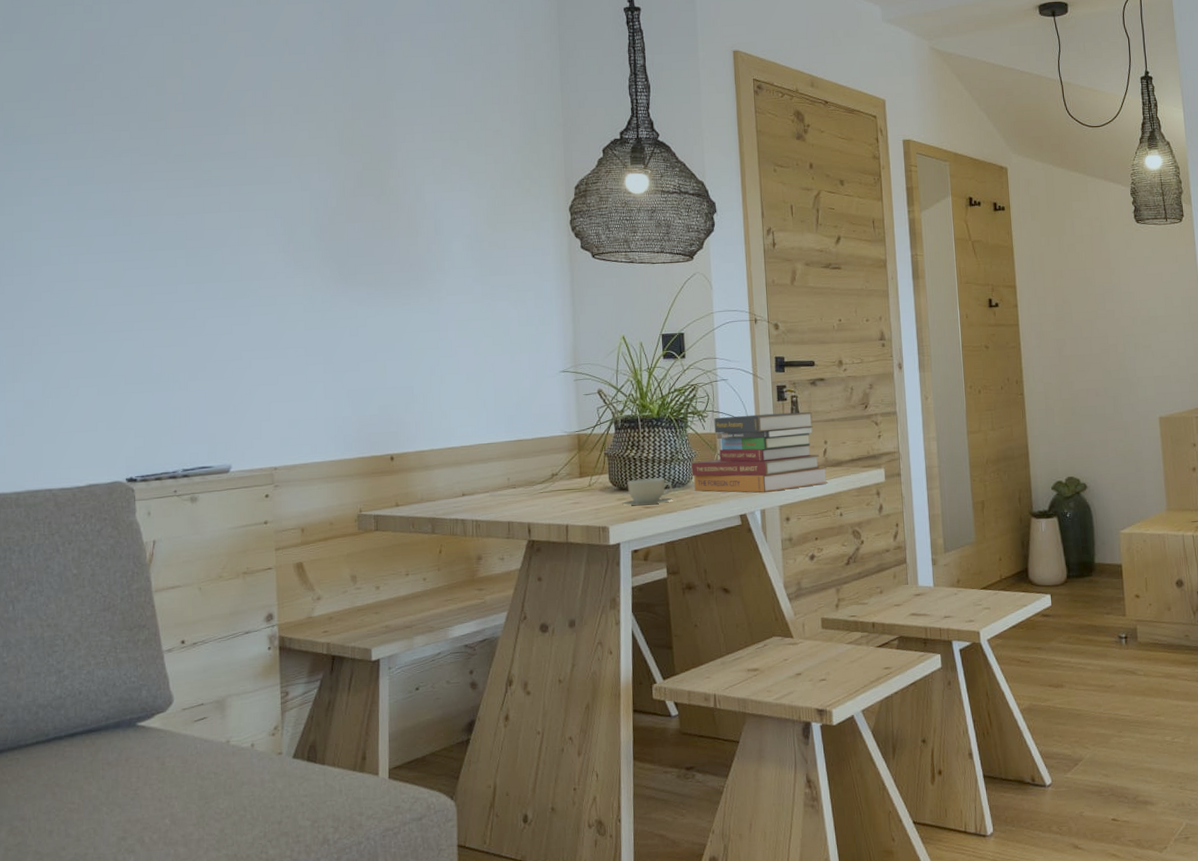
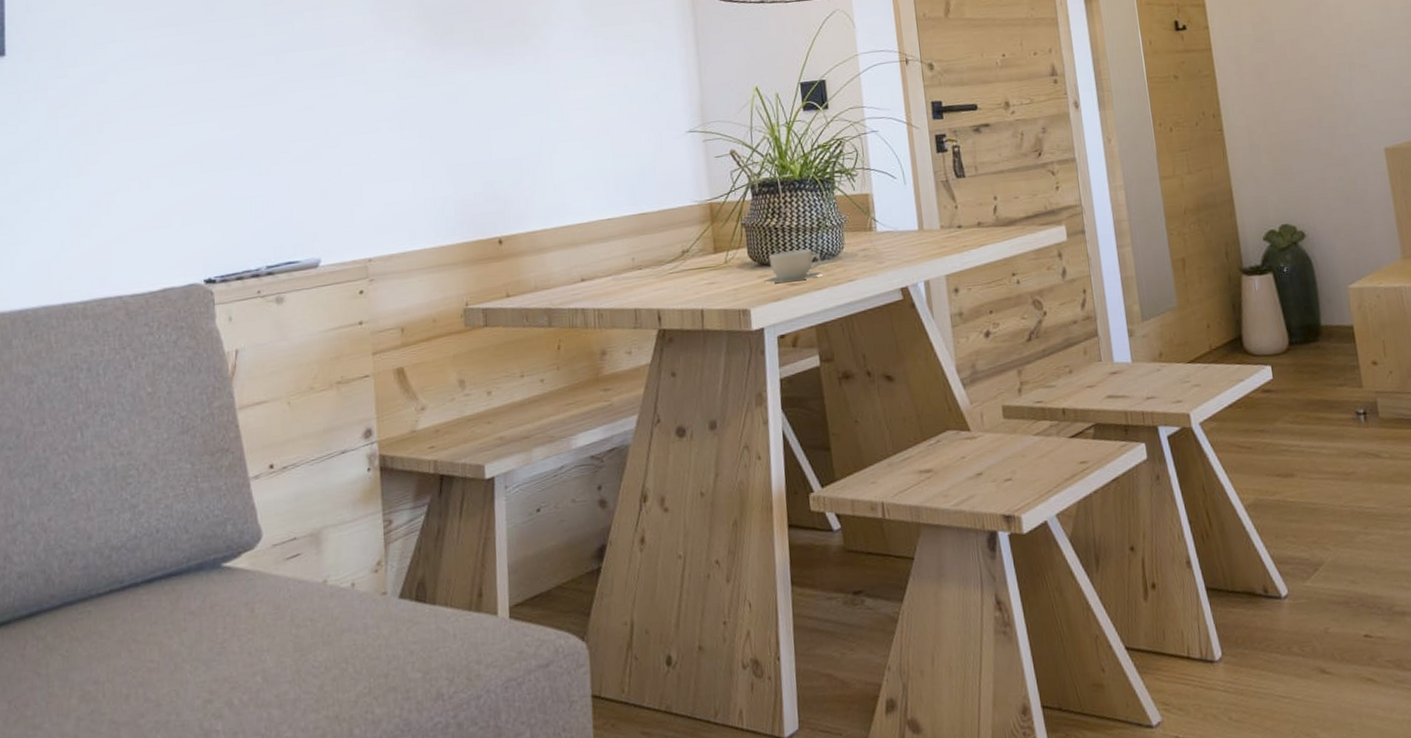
books: present [691,412,827,493] -> none [841,164,1000,263]

